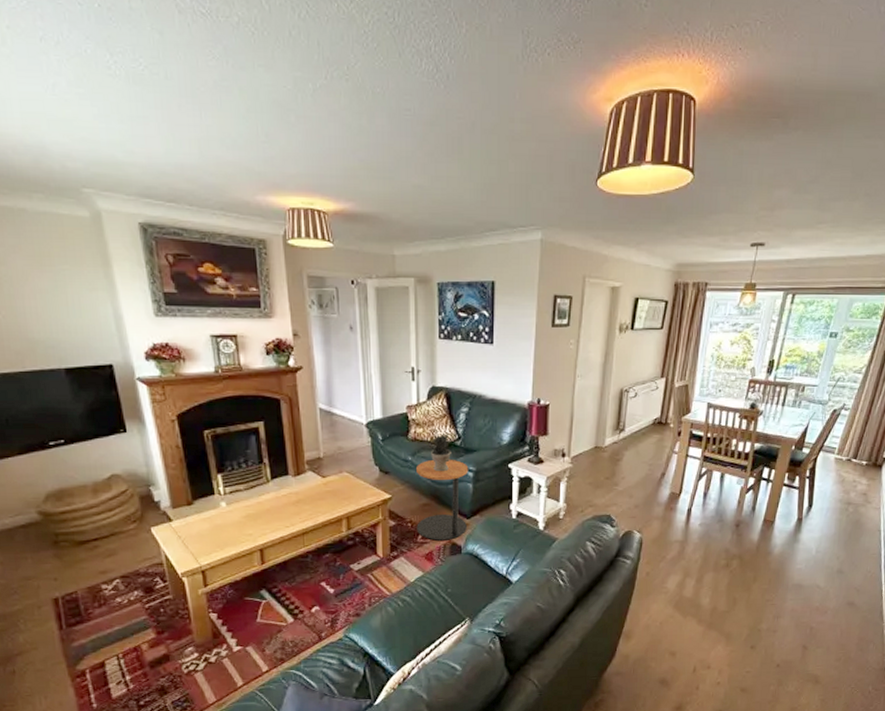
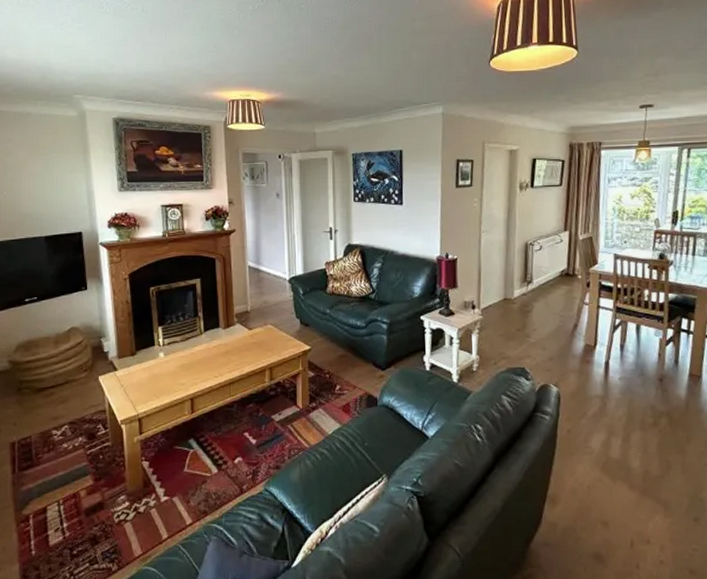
side table: present [416,459,469,541] -> none [334,311,383,392]
potted plant: present [424,430,452,472] -> none [341,284,367,324]

